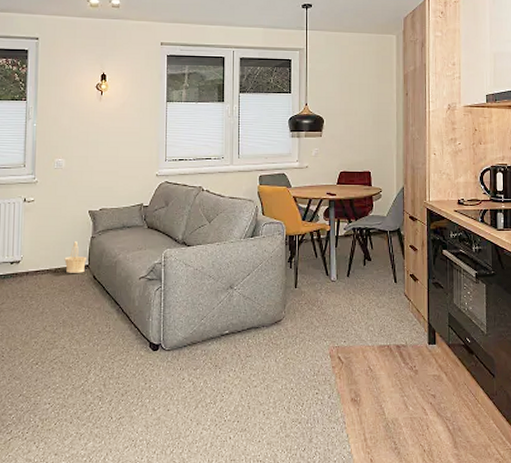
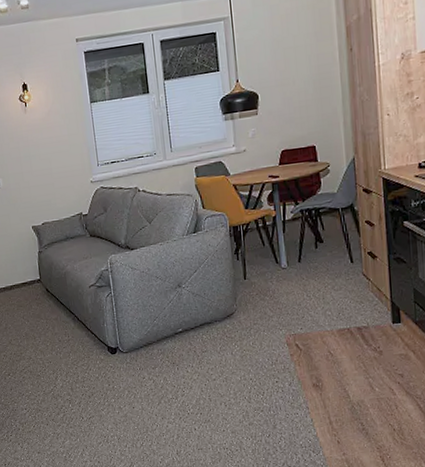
basket: present [64,241,87,273] -> none [17,258,38,289]

